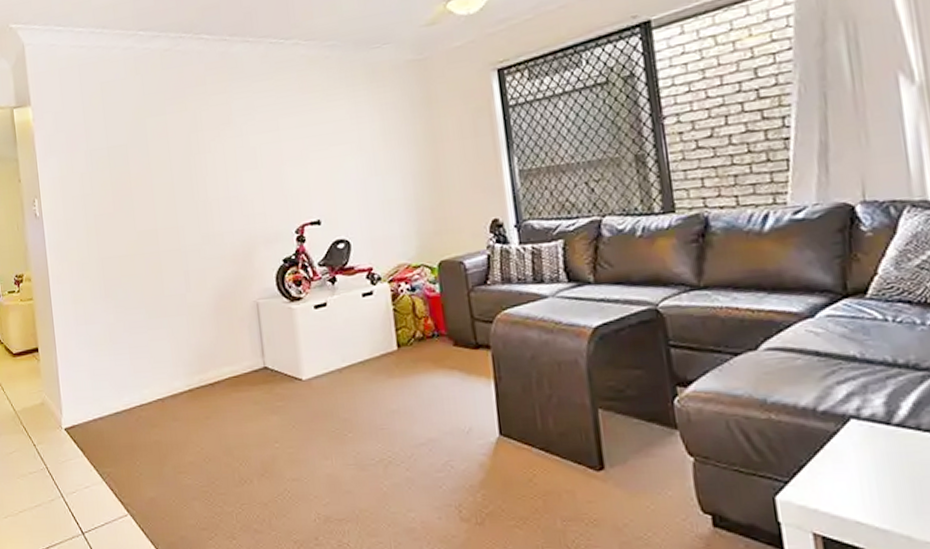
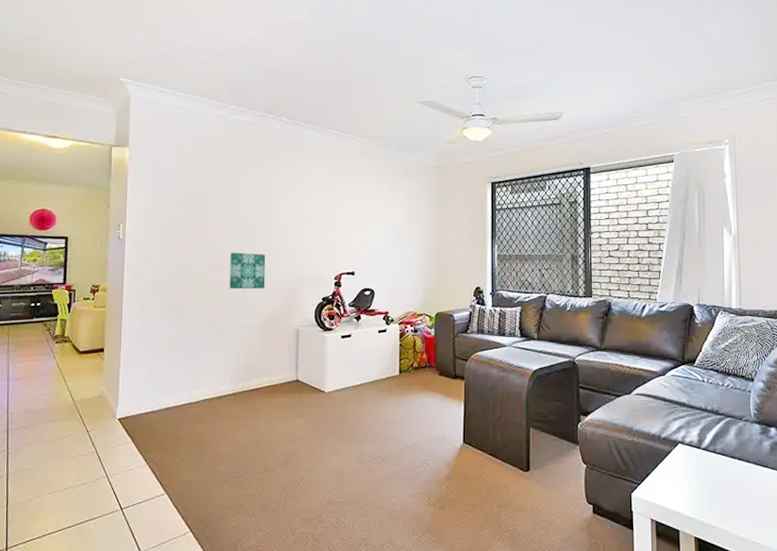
wall art: none [163,213,211,261] -> present [229,253,266,289]

